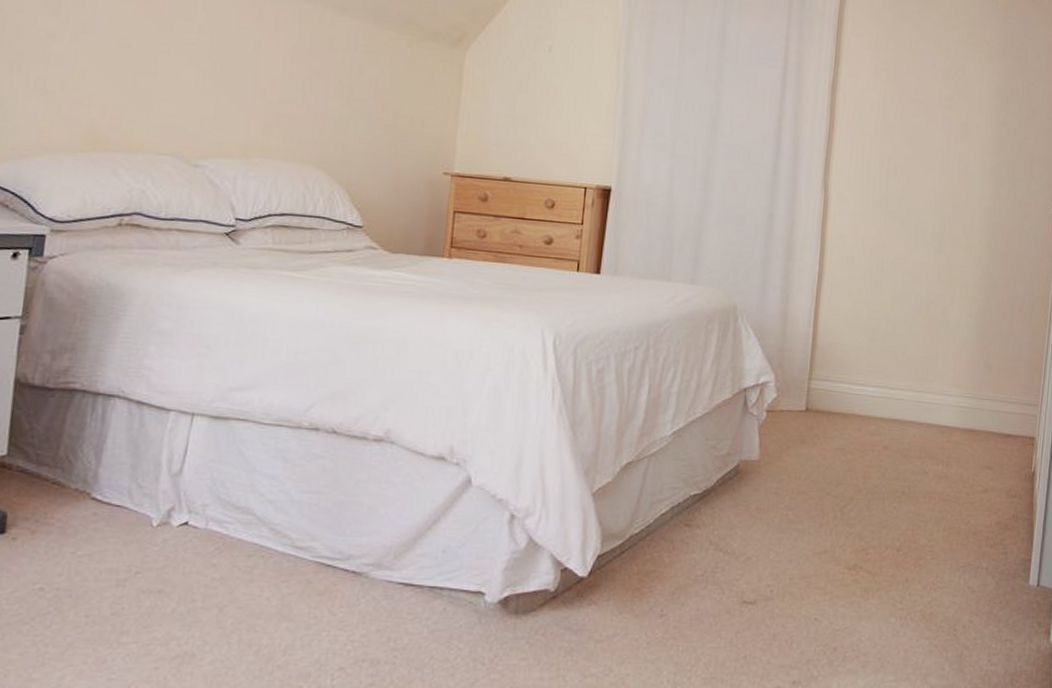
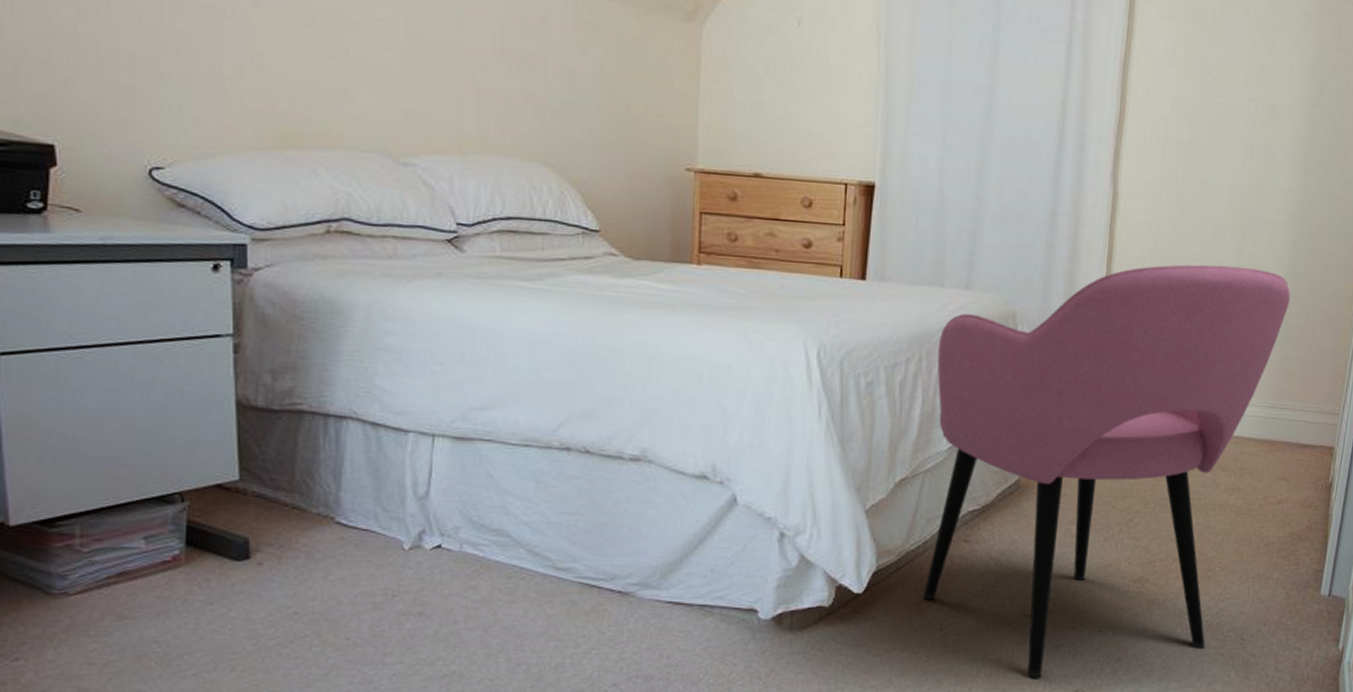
armchair: none [645,263,988,668] -> present [923,264,1291,678]

